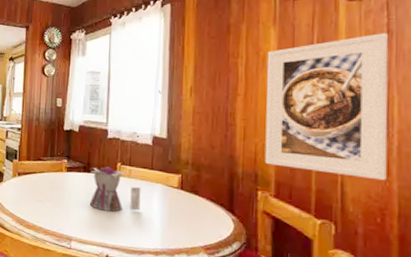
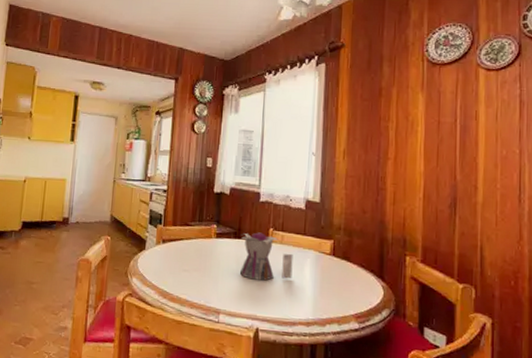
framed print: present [264,33,389,181] -> none [412,103,521,245]

